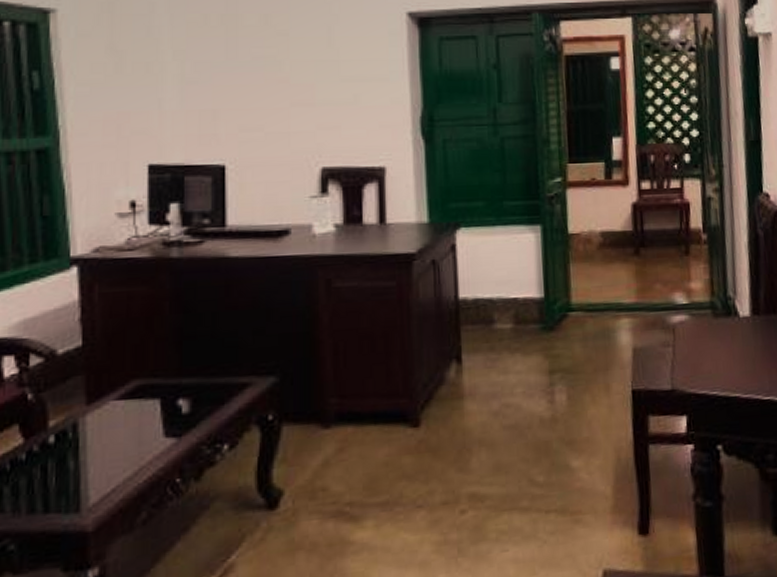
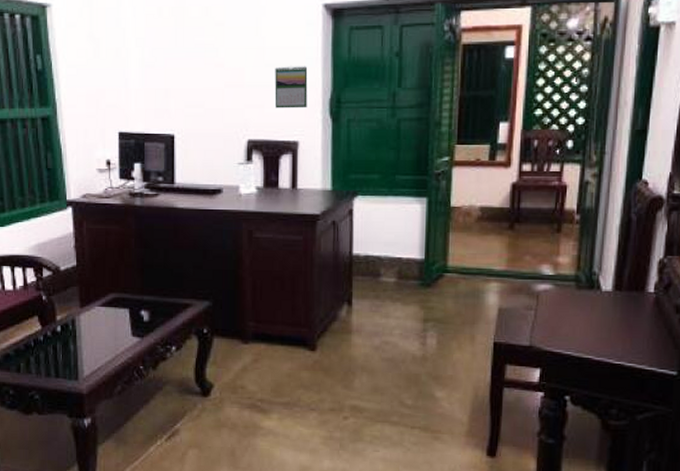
calendar: none [353,80,394,130] -> present [274,66,308,108]

